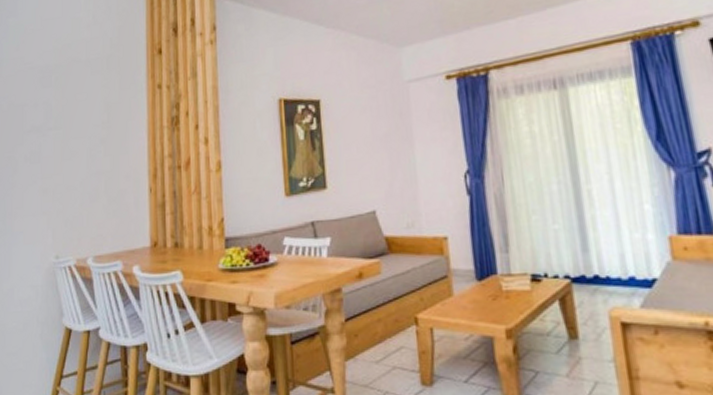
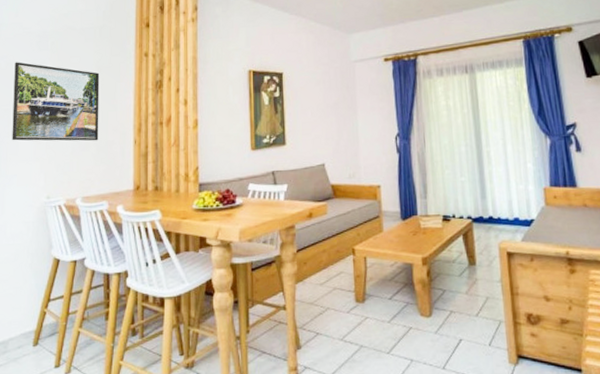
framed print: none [16,102,110,193] -> present [12,62,100,141]

